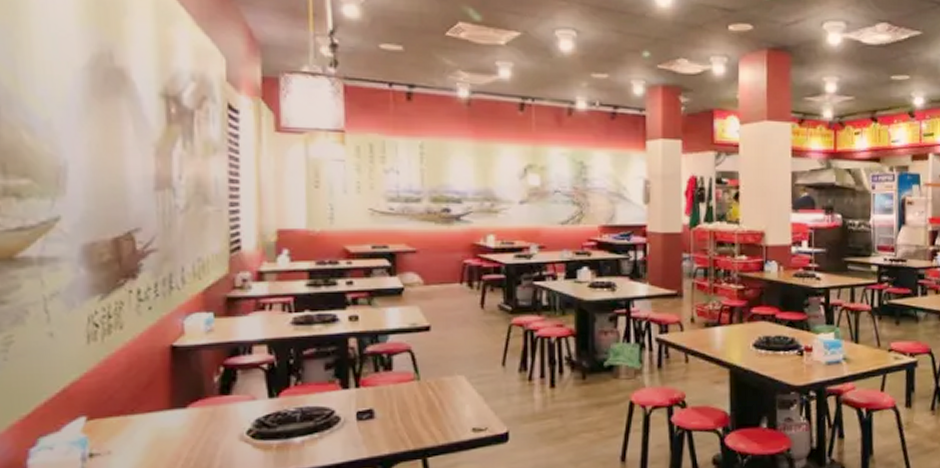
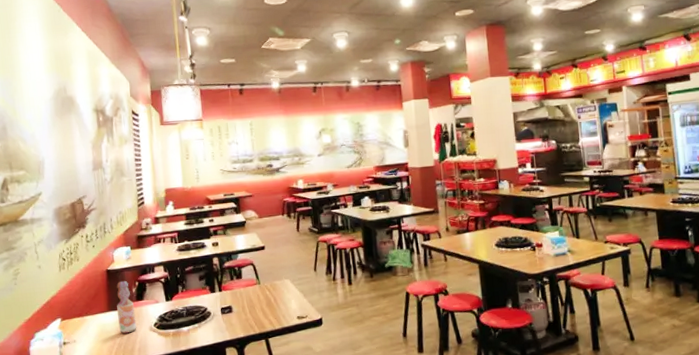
bottle: none [186,363,218,444] -> present [117,280,137,334]

